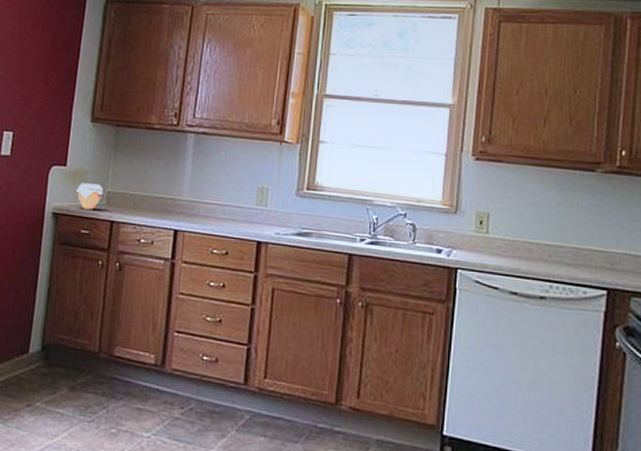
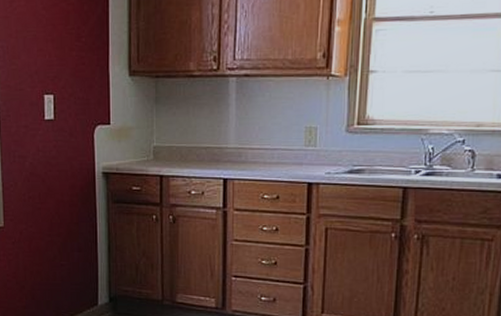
jar: present [75,183,103,210] -> none [122,140,149,166]

